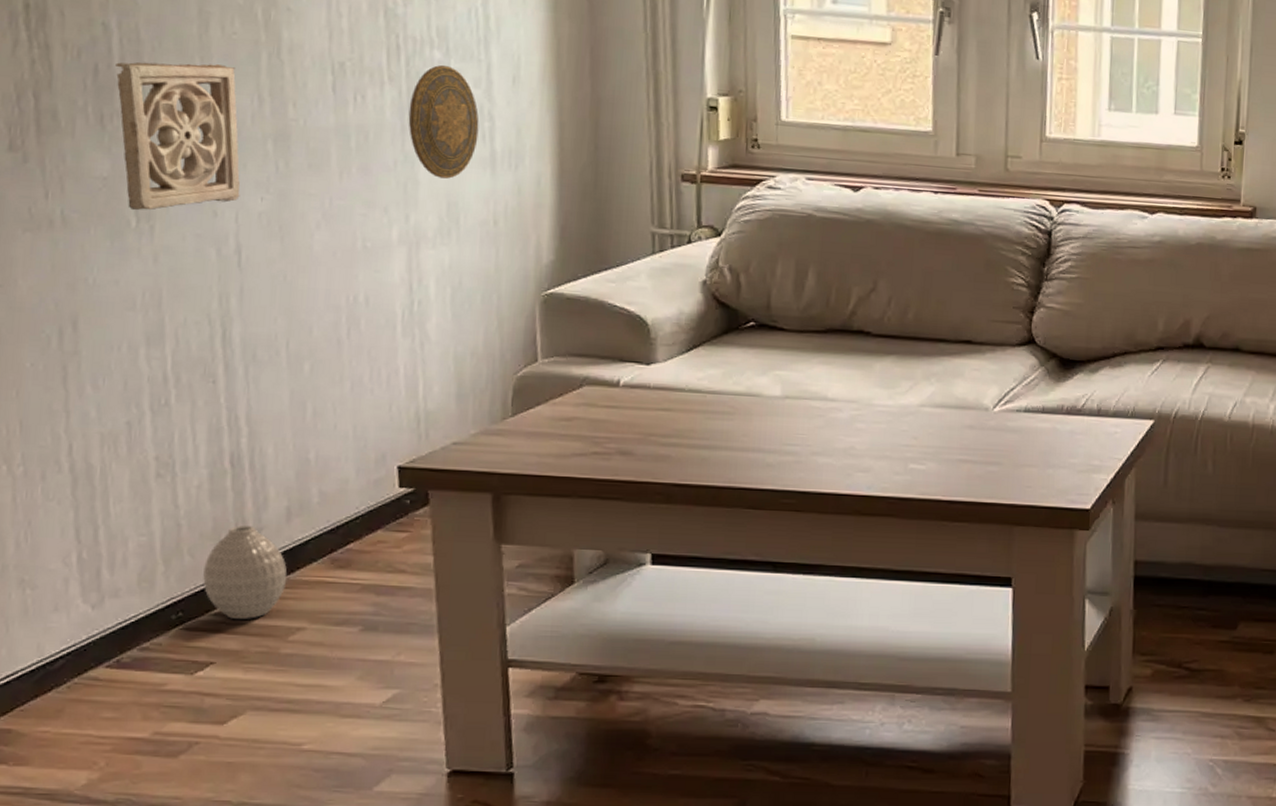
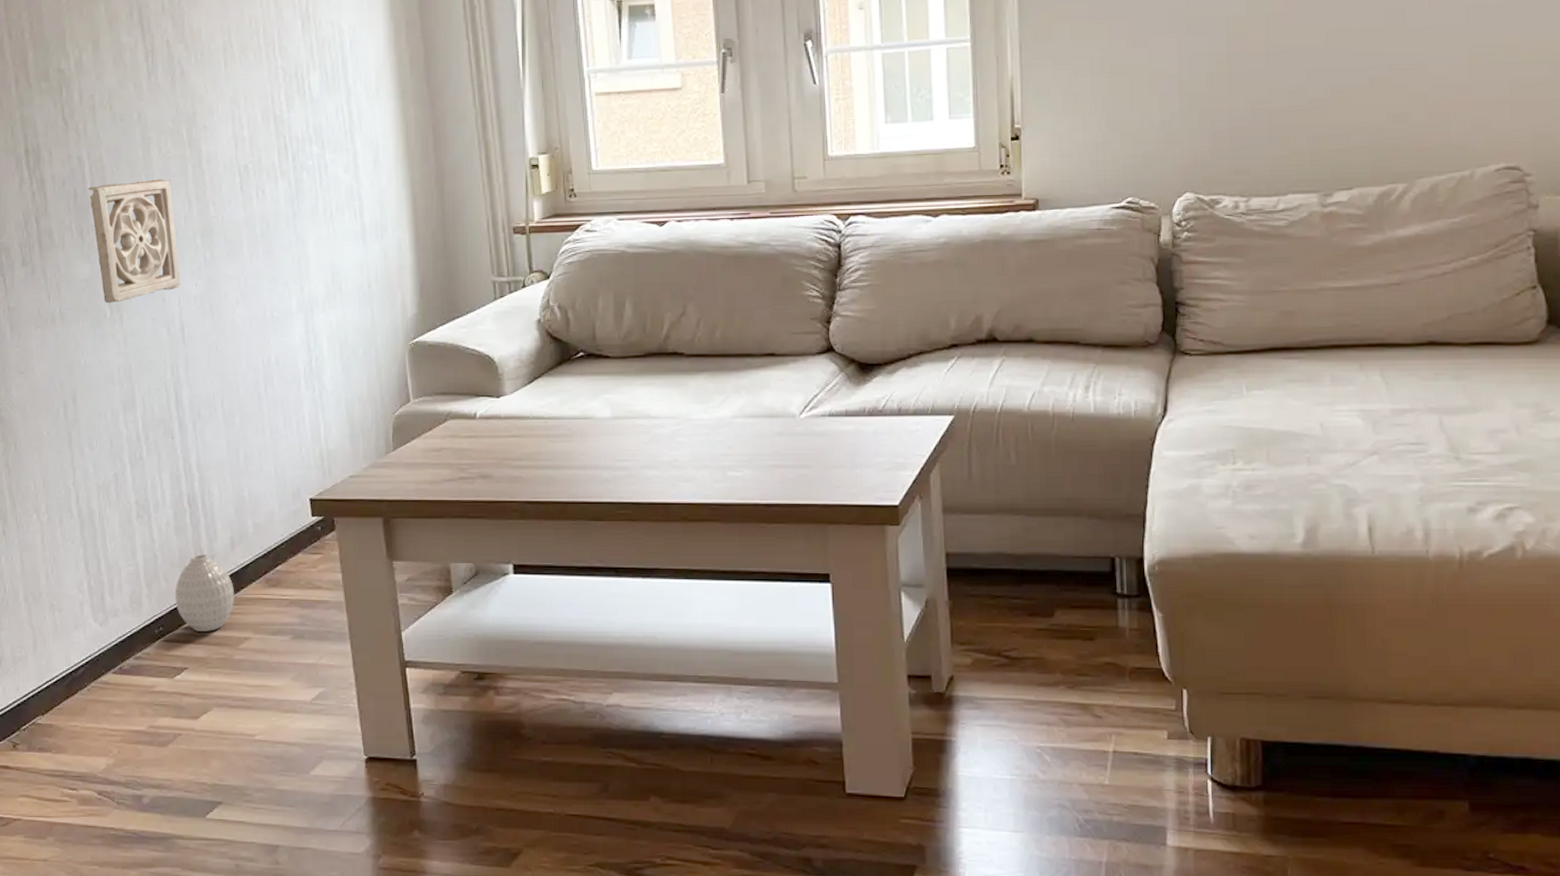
decorative plate: present [408,64,479,179] -> none [297,157,351,253]

